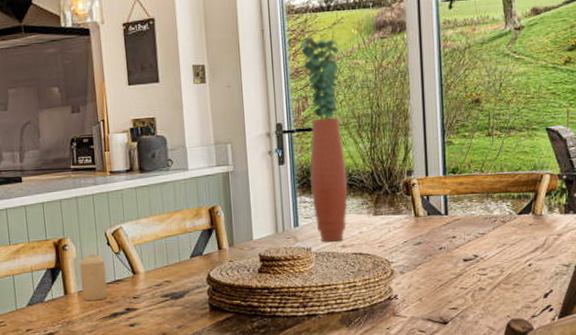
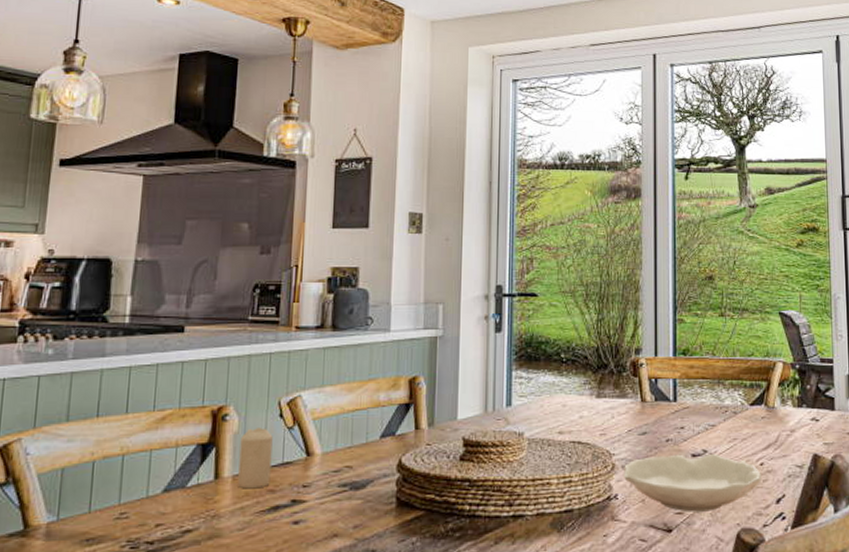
vase: present [299,30,348,242] -> none [528,186,570,427]
bowl: none [401,257,530,308] -> present [623,453,761,512]

